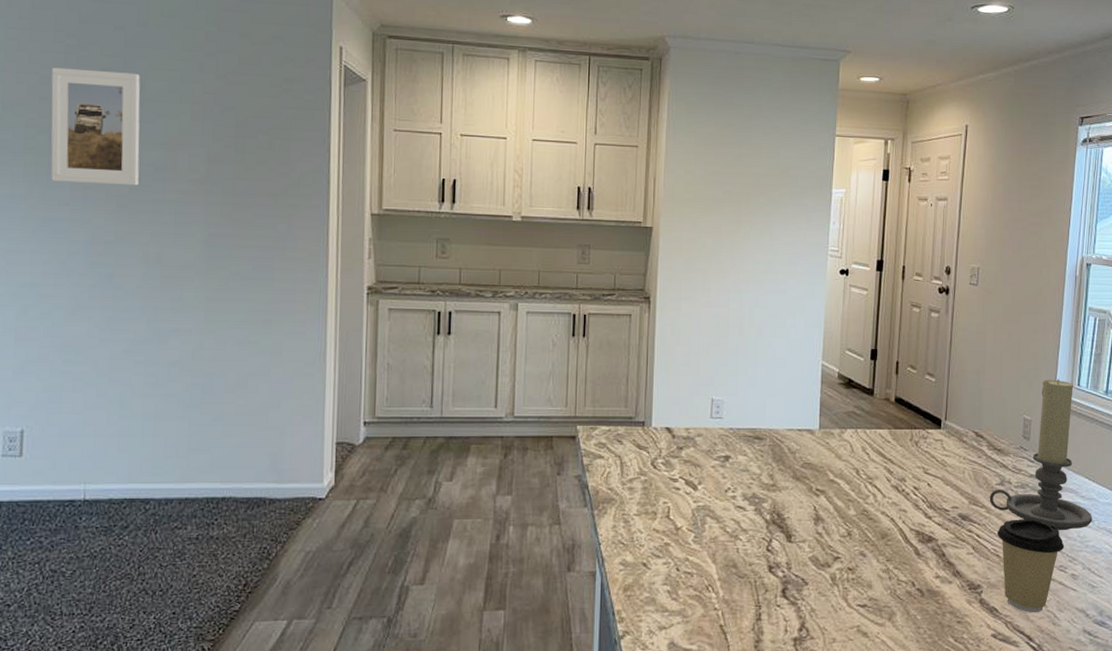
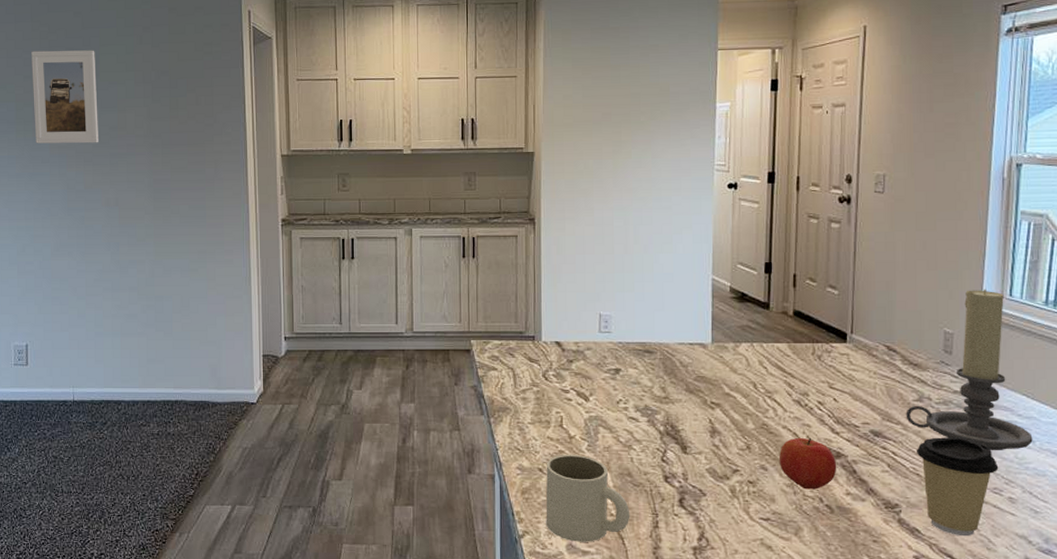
mug: none [648,546,734,640] -> present [546,454,630,542]
apple: none [877,522,929,574] -> present [780,437,837,490]

